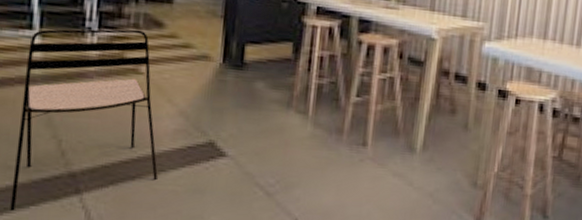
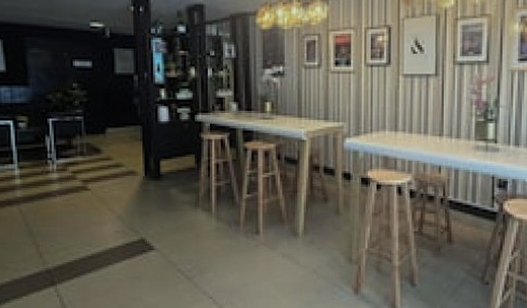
dining chair: present [10,29,158,211] -> none [9,156,107,301]

